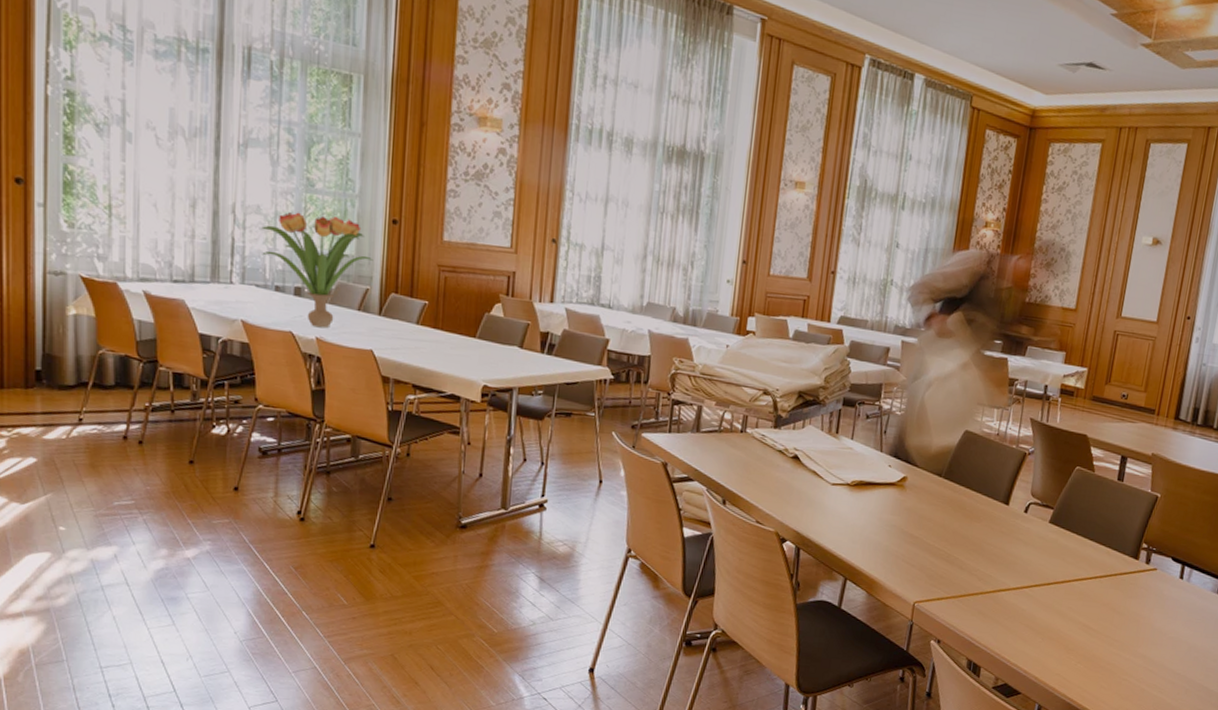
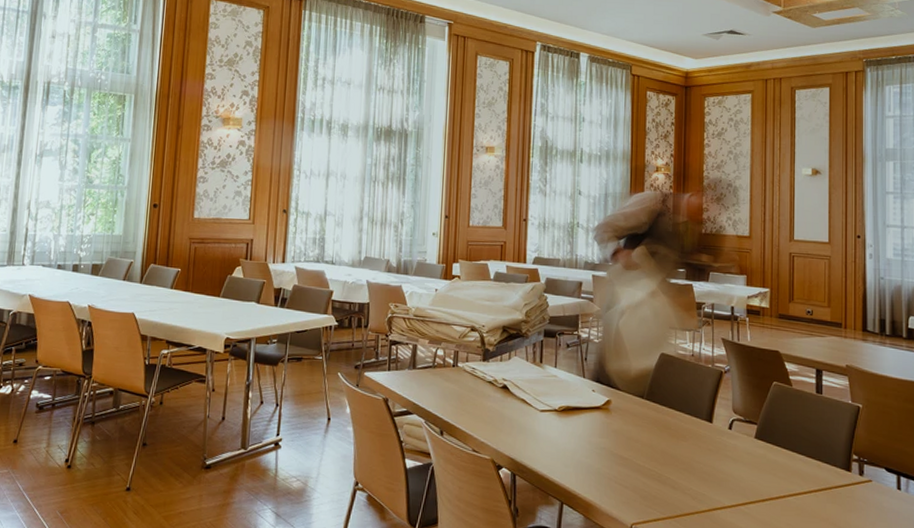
flower arrangement: present [261,212,373,328] -> none [49,204,137,297]

